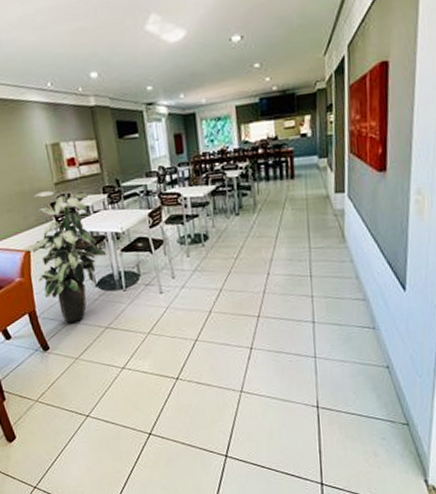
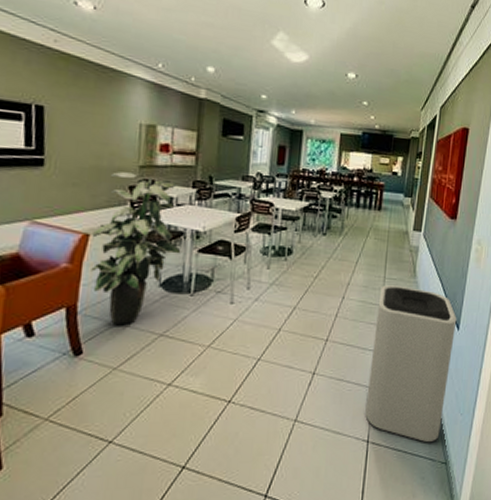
trash can: none [307,253,402,405] -> present [365,285,457,442]

